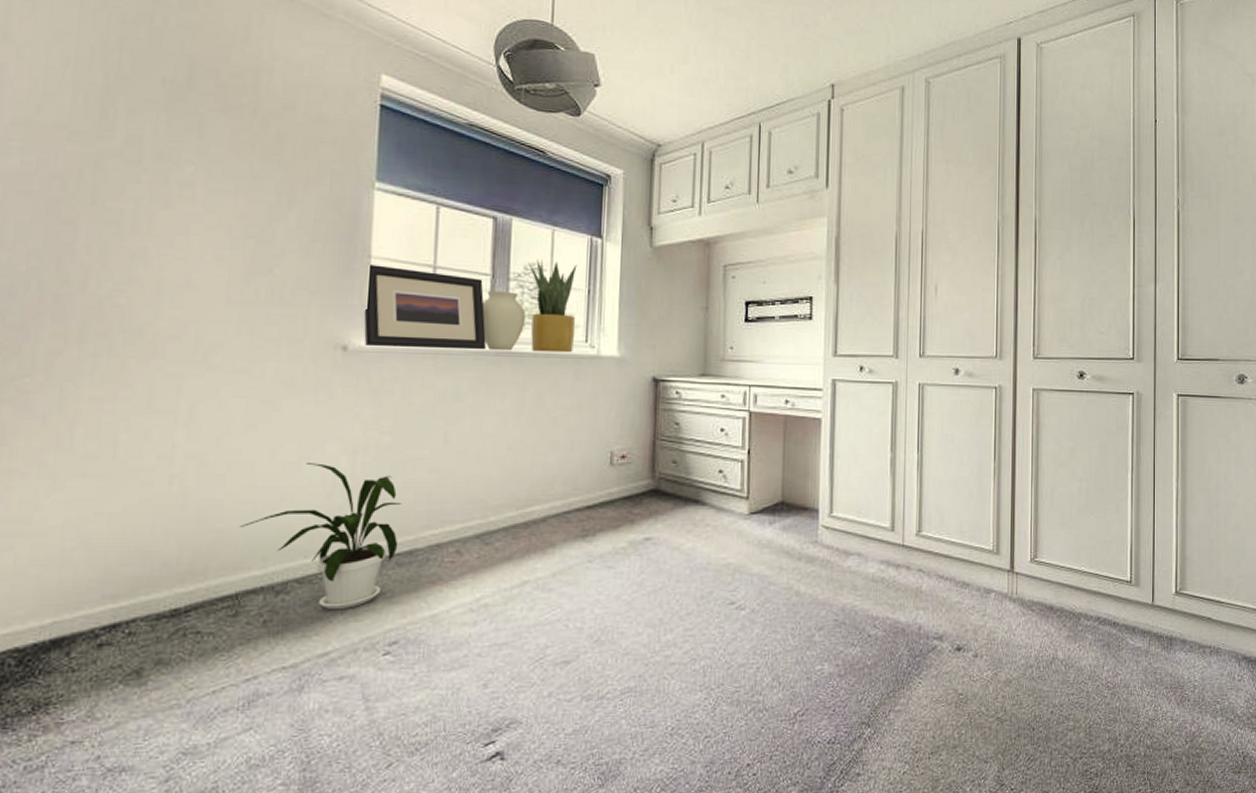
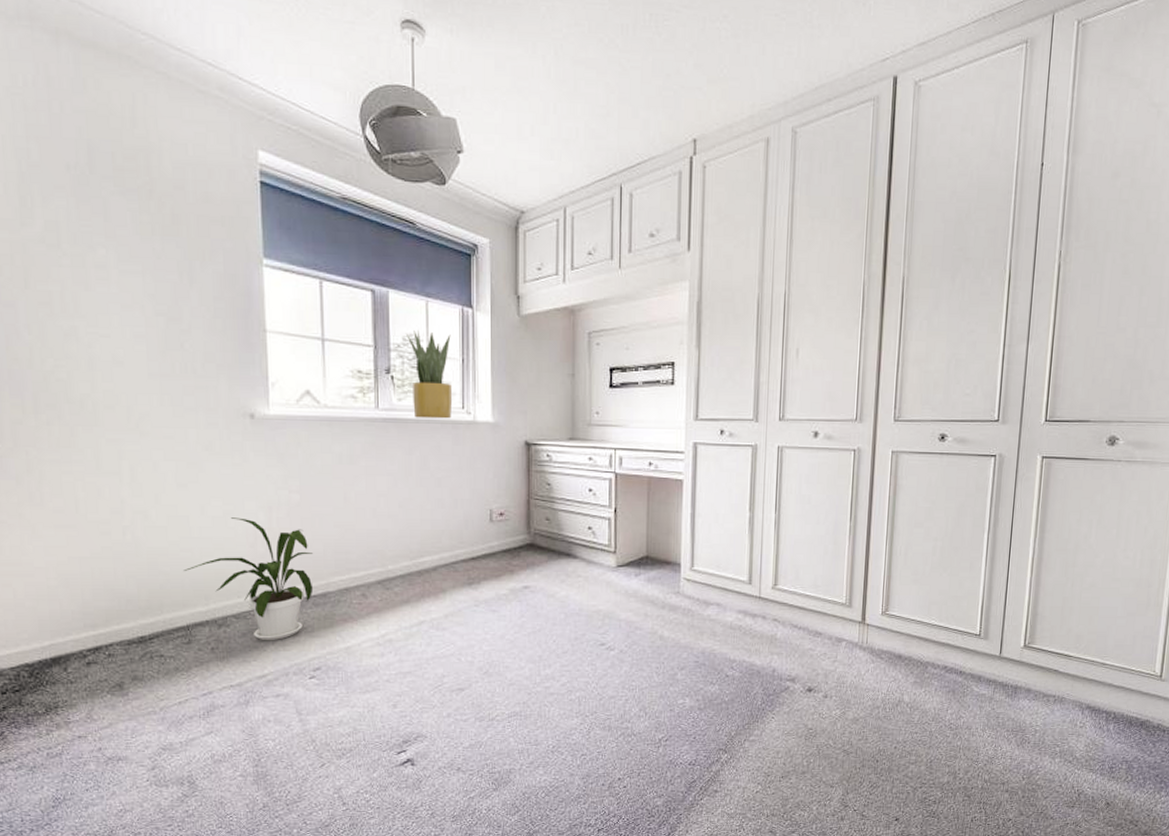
picture frame: present [363,263,486,350] -> none [263,337,373,417]
vase: present [482,290,526,351] -> none [367,361,407,418]

